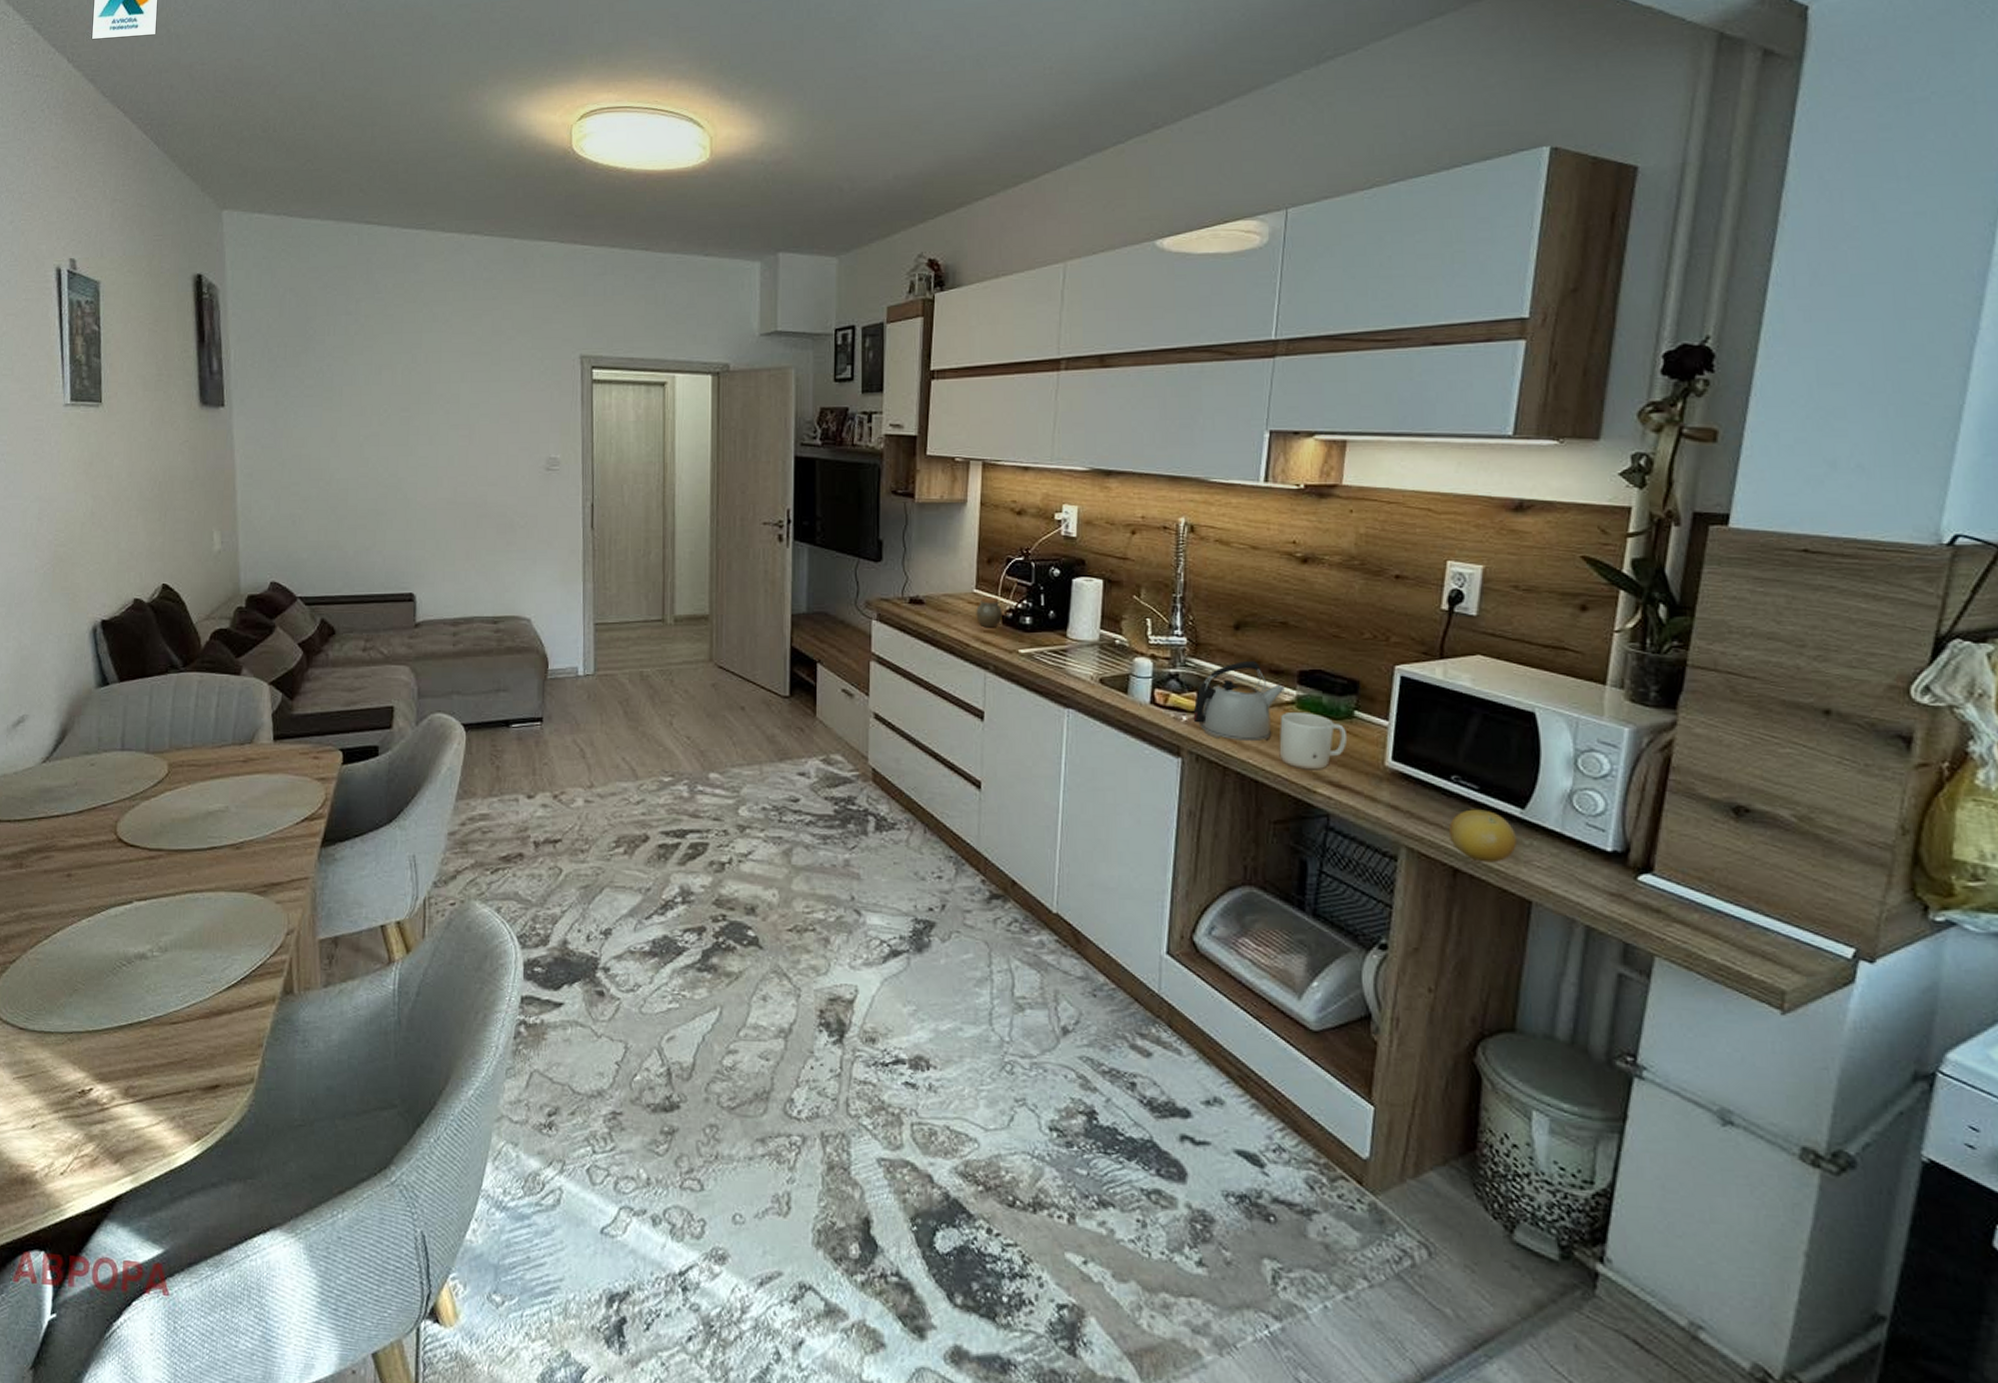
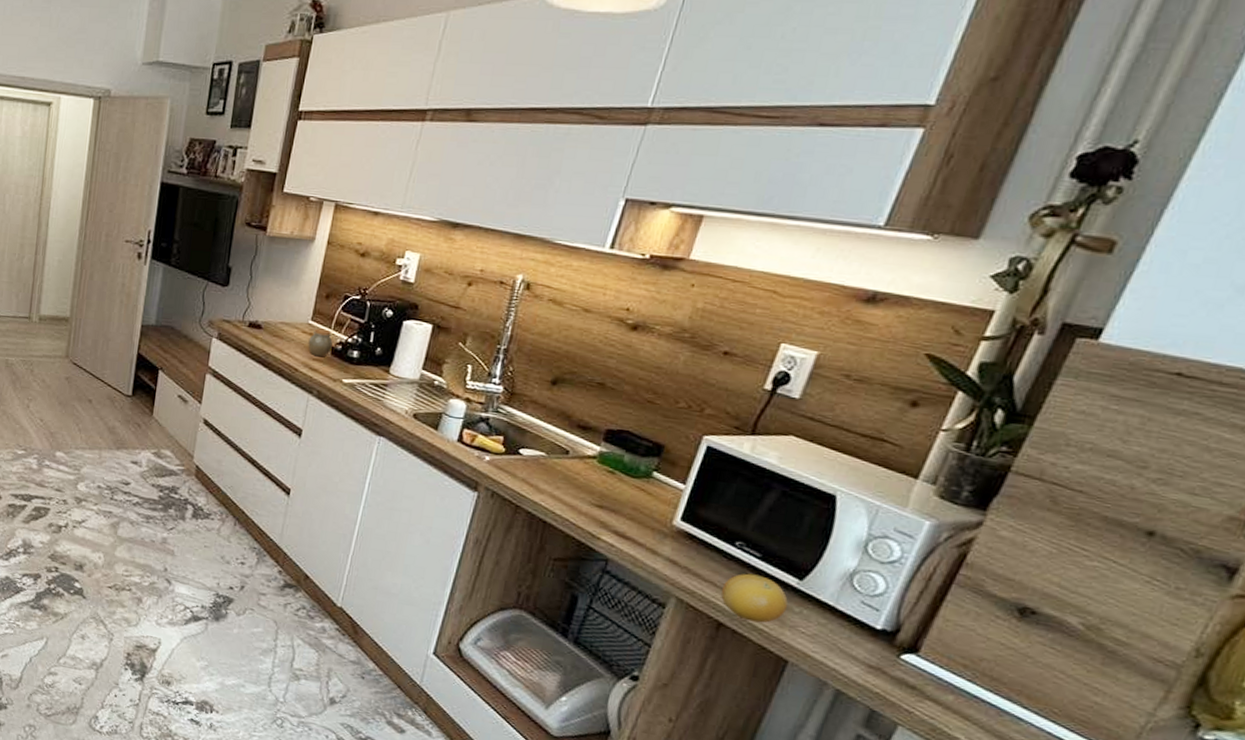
kettle: present [1193,660,1285,742] -> none [495,414,589,489]
mug: present [1279,711,1348,772] -> none [571,465,642,521]

